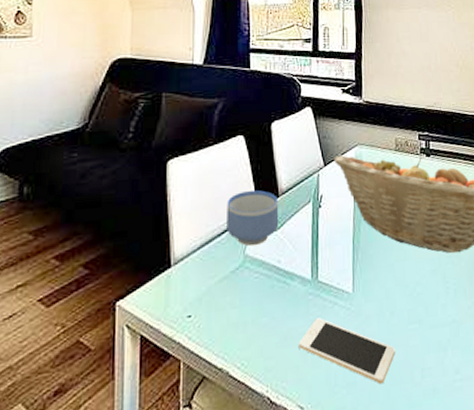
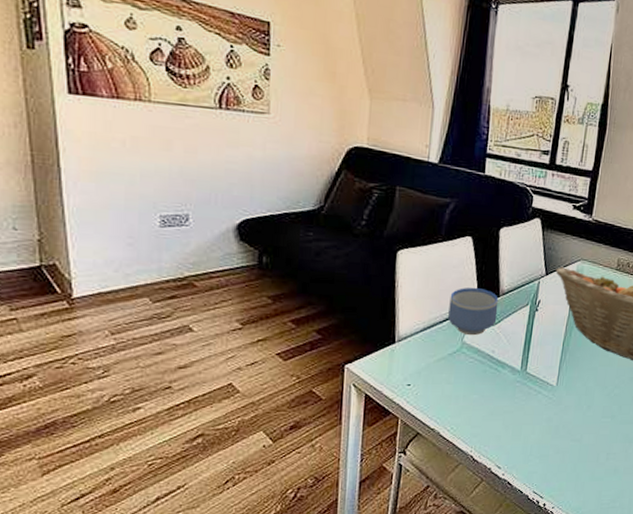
cell phone: present [299,318,395,385] -> none [502,402,587,460]

